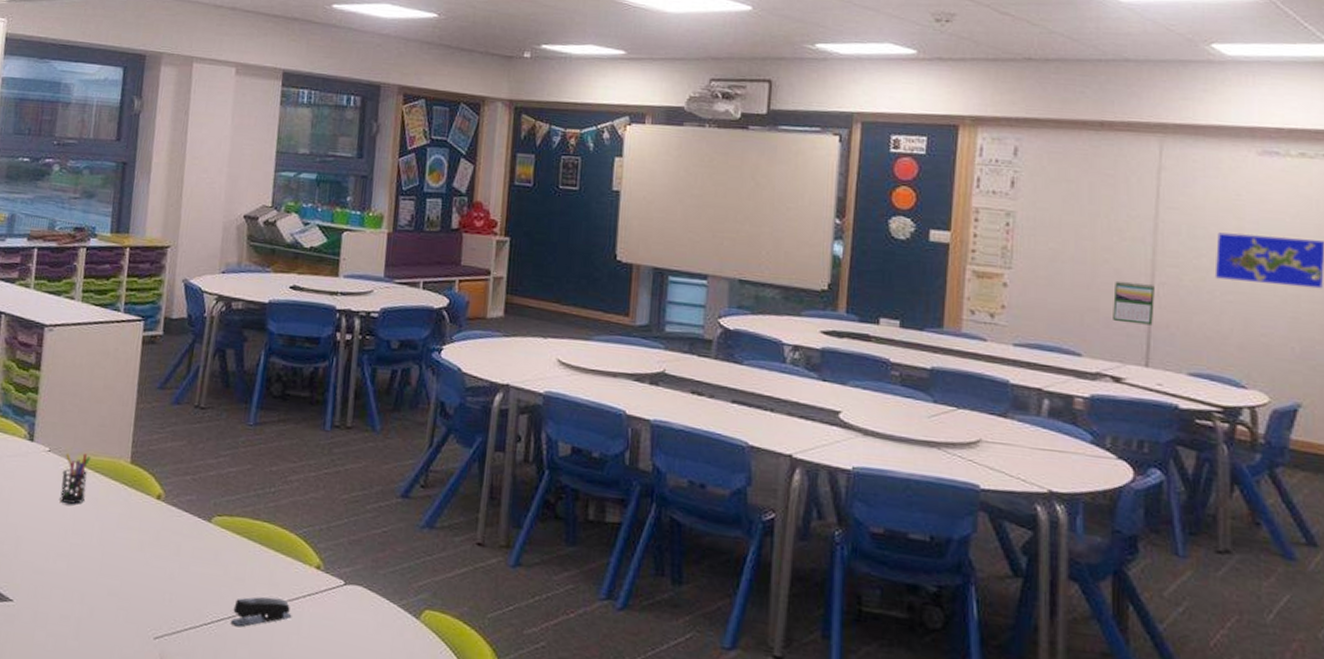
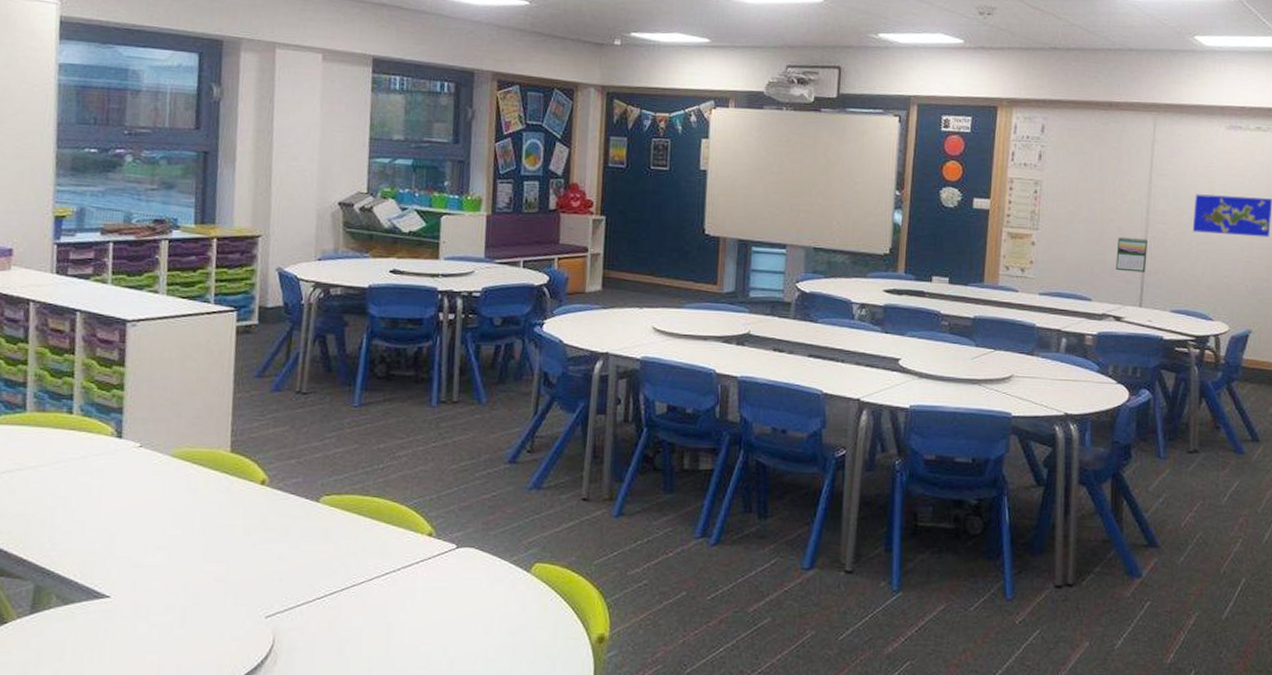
pen holder: present [60,452,92,504] -> none [155,446,188,496]
stapler: present [230,596,292,627] -> none [344,566,406,598]

